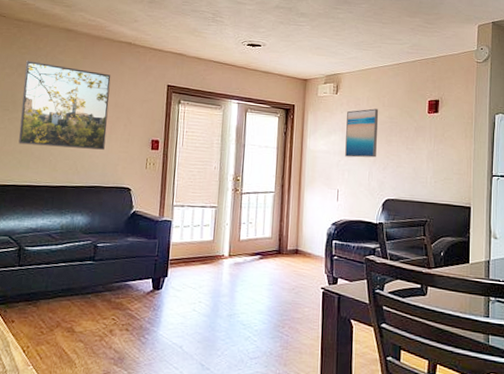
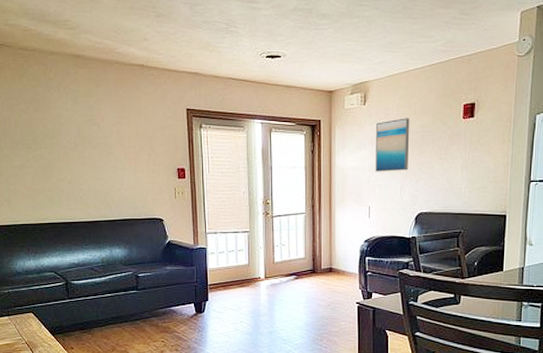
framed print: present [18,60,111,150] -> none [39,93,132,182]

